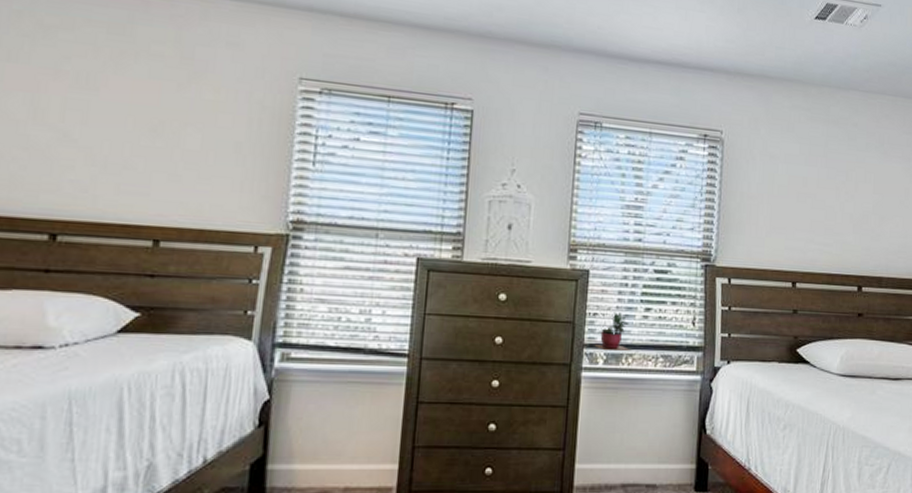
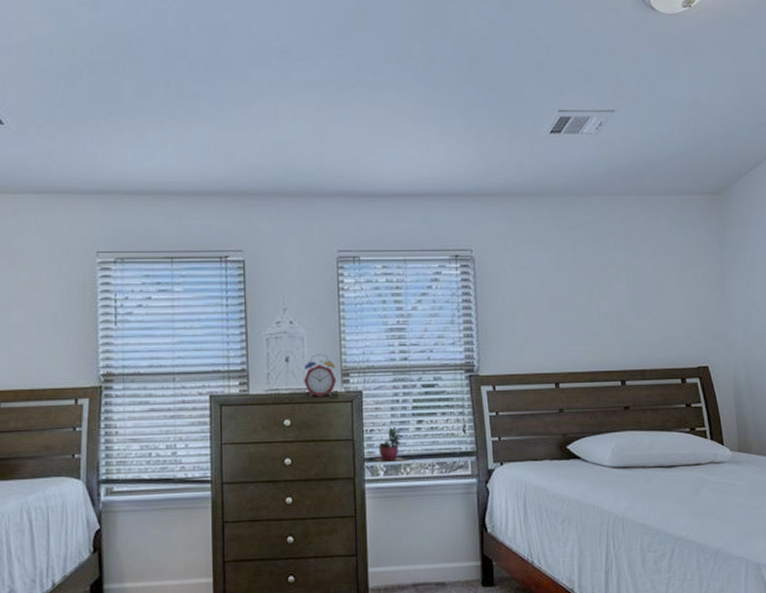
alarm clock: none [526,224,563,274] -> present [303,354,337,398]

